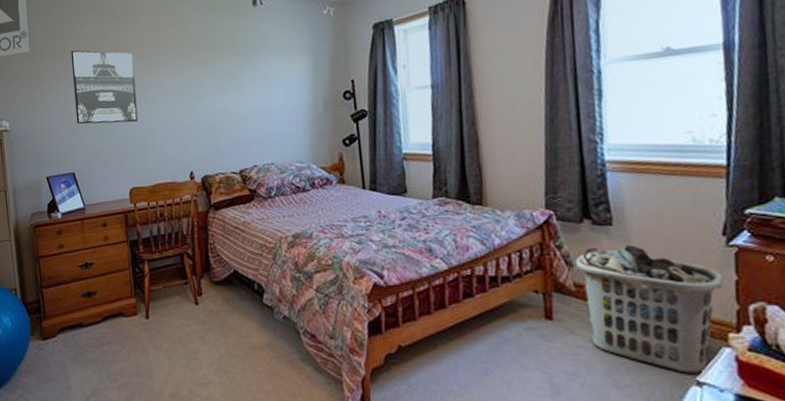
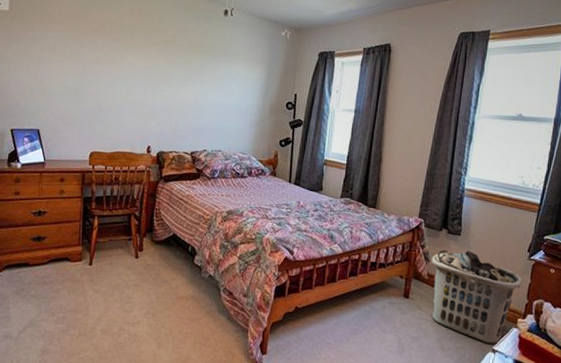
wall art: present [71,50,138,125] -> none [47,18,111,95]

